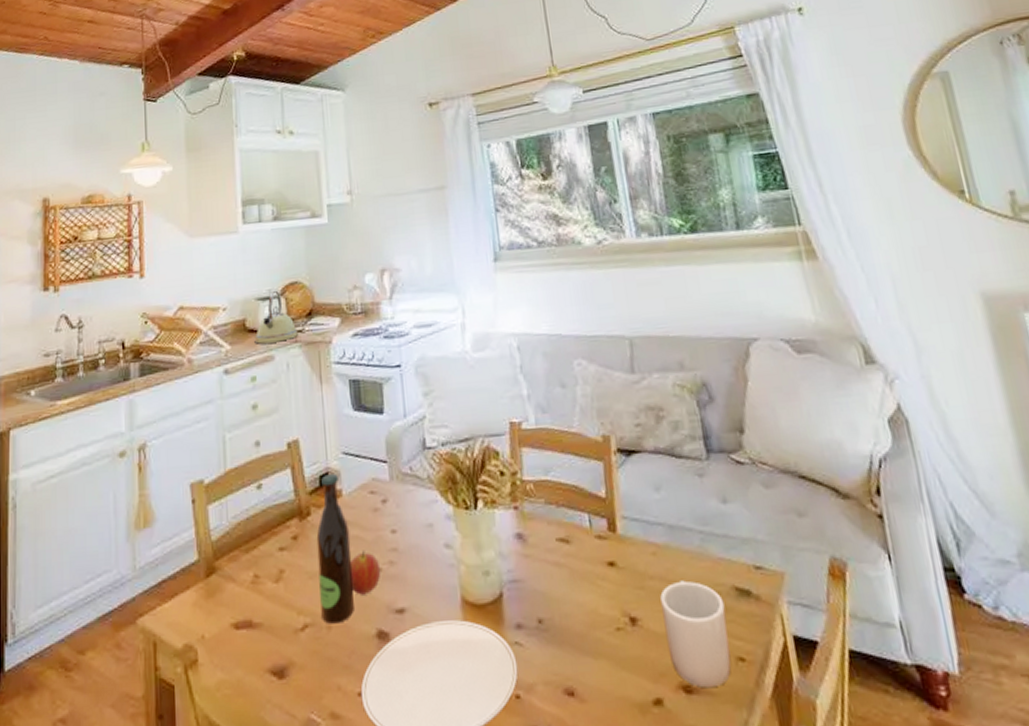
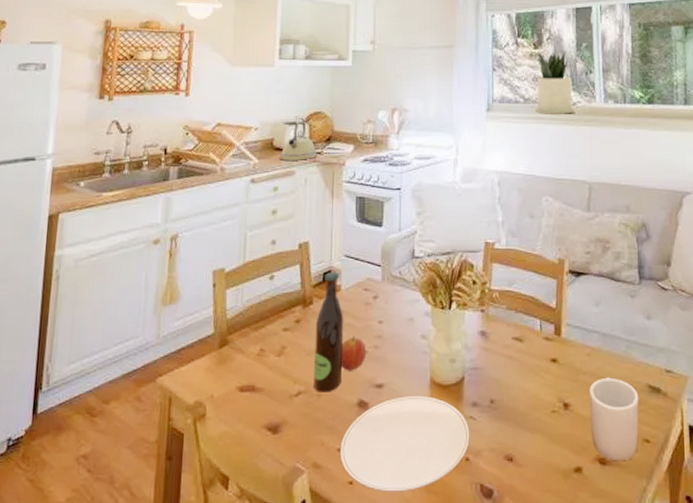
planter: none [548,180,602,259] -> present [534,52,575,115]

